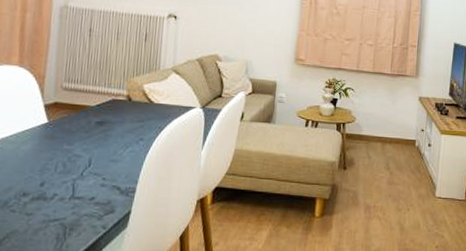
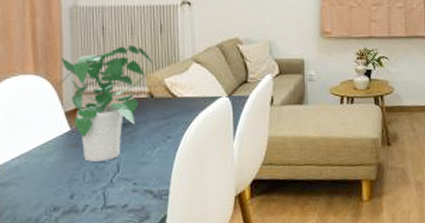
potted plant: none [37,49,135,155] -> present [54,45,153,162]

